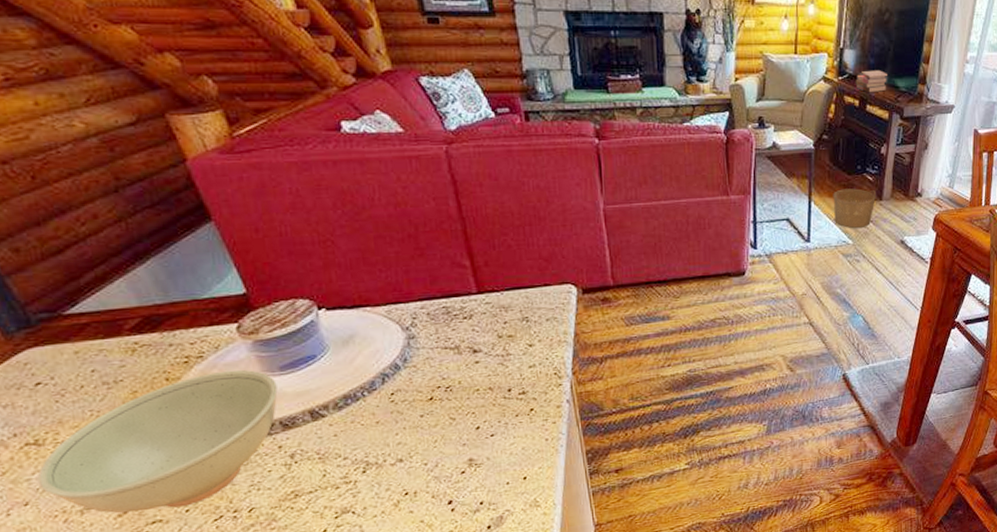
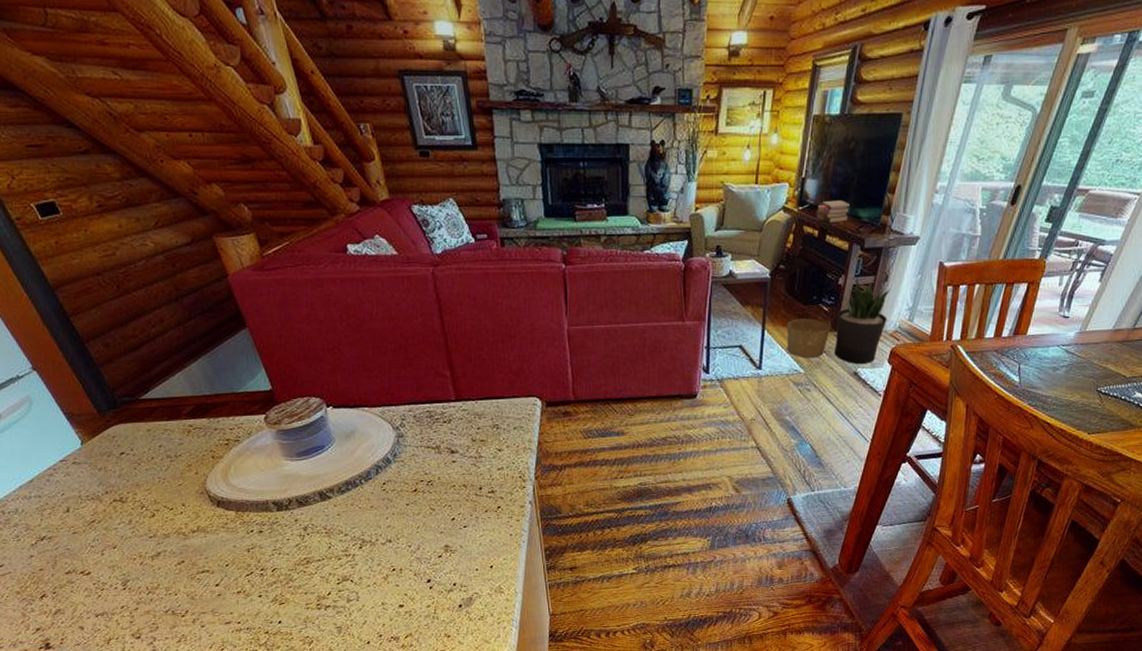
bowl: present [37,370,278,513] -> none [122,453,295,562]
planter: none [881,145,931,232] -> present [834,276,891,363]

